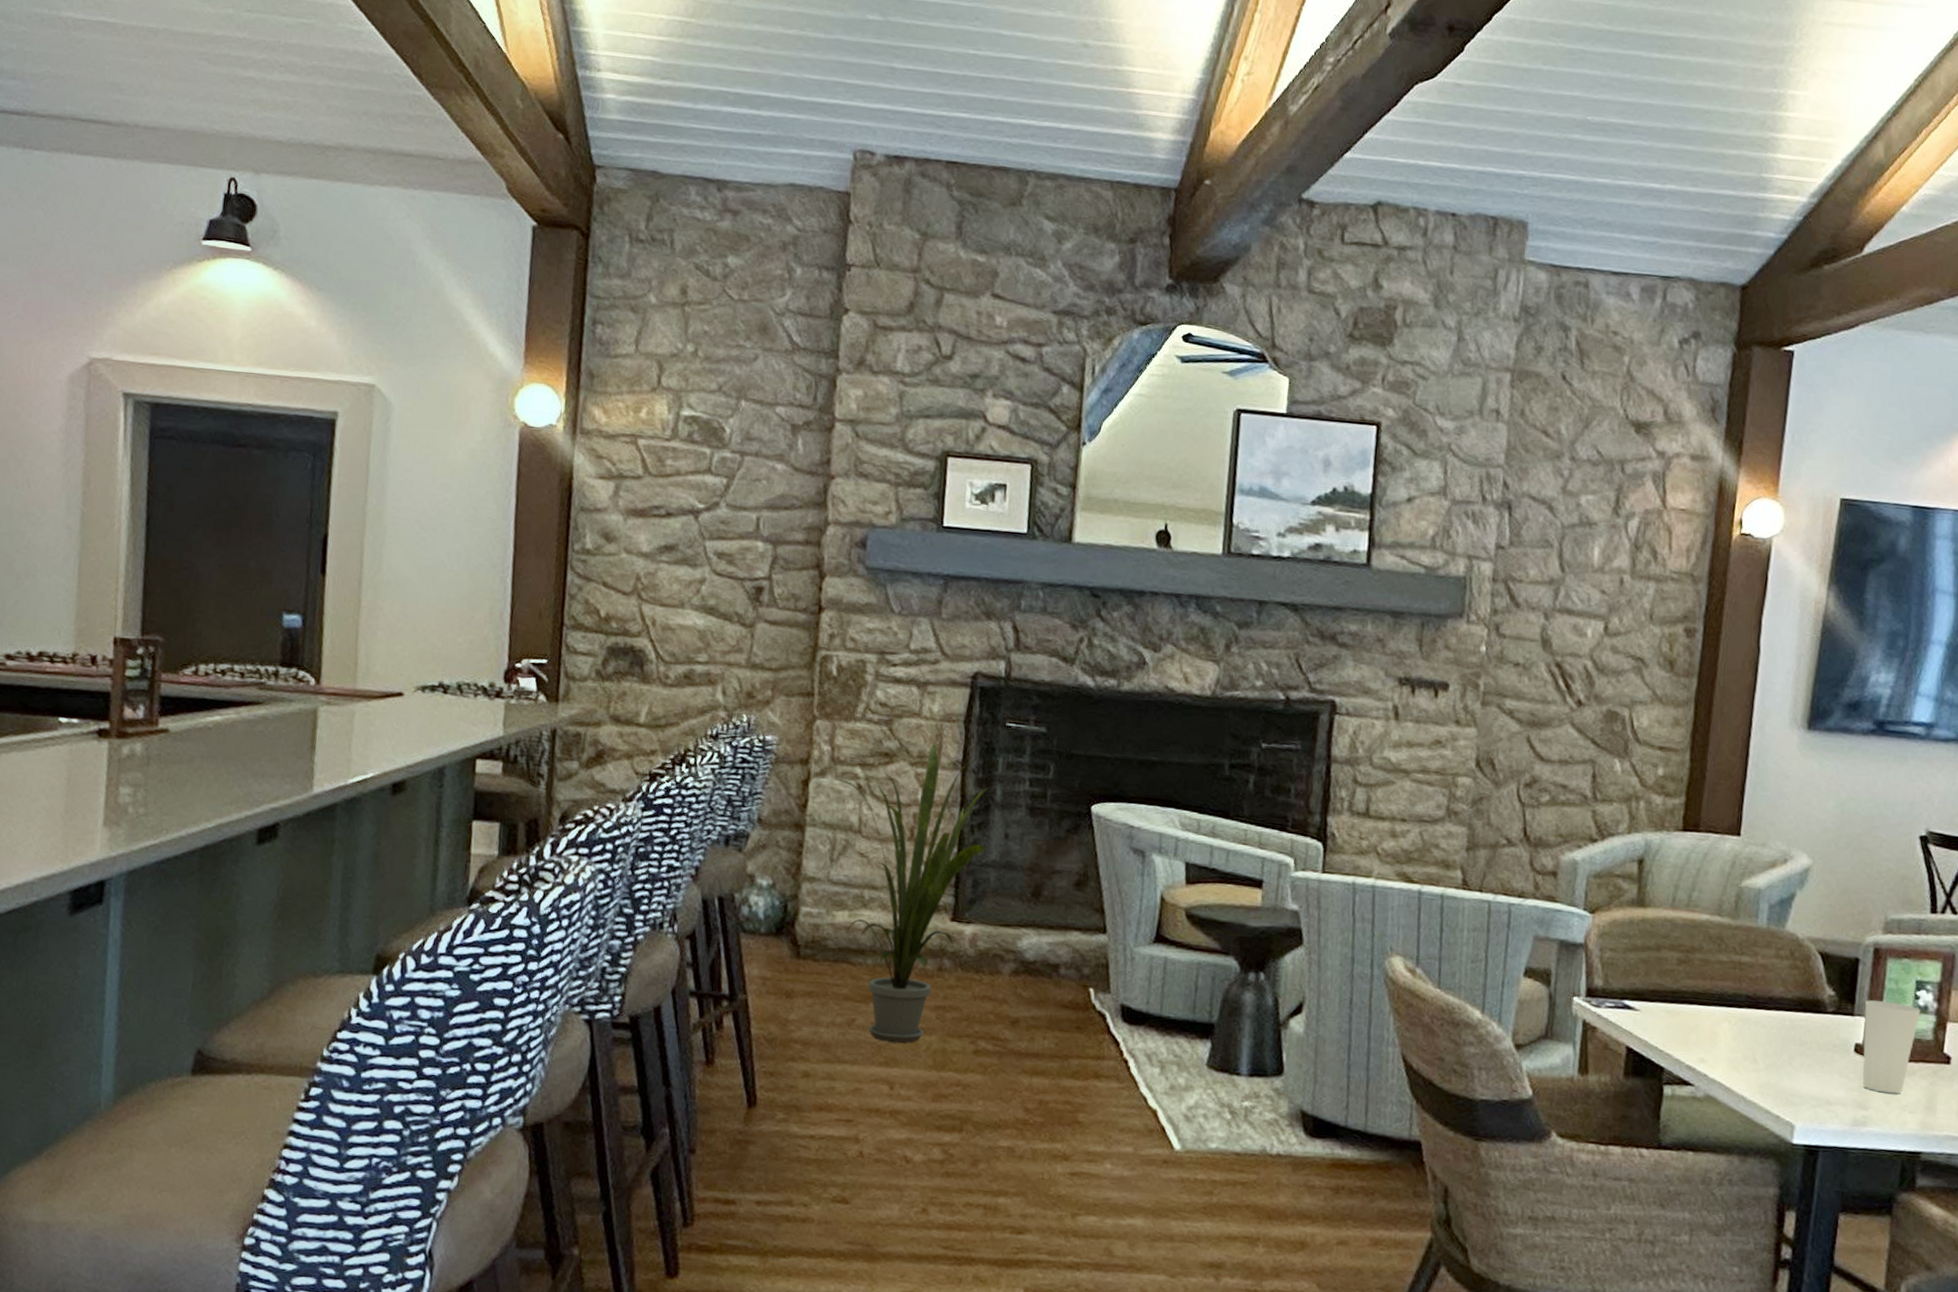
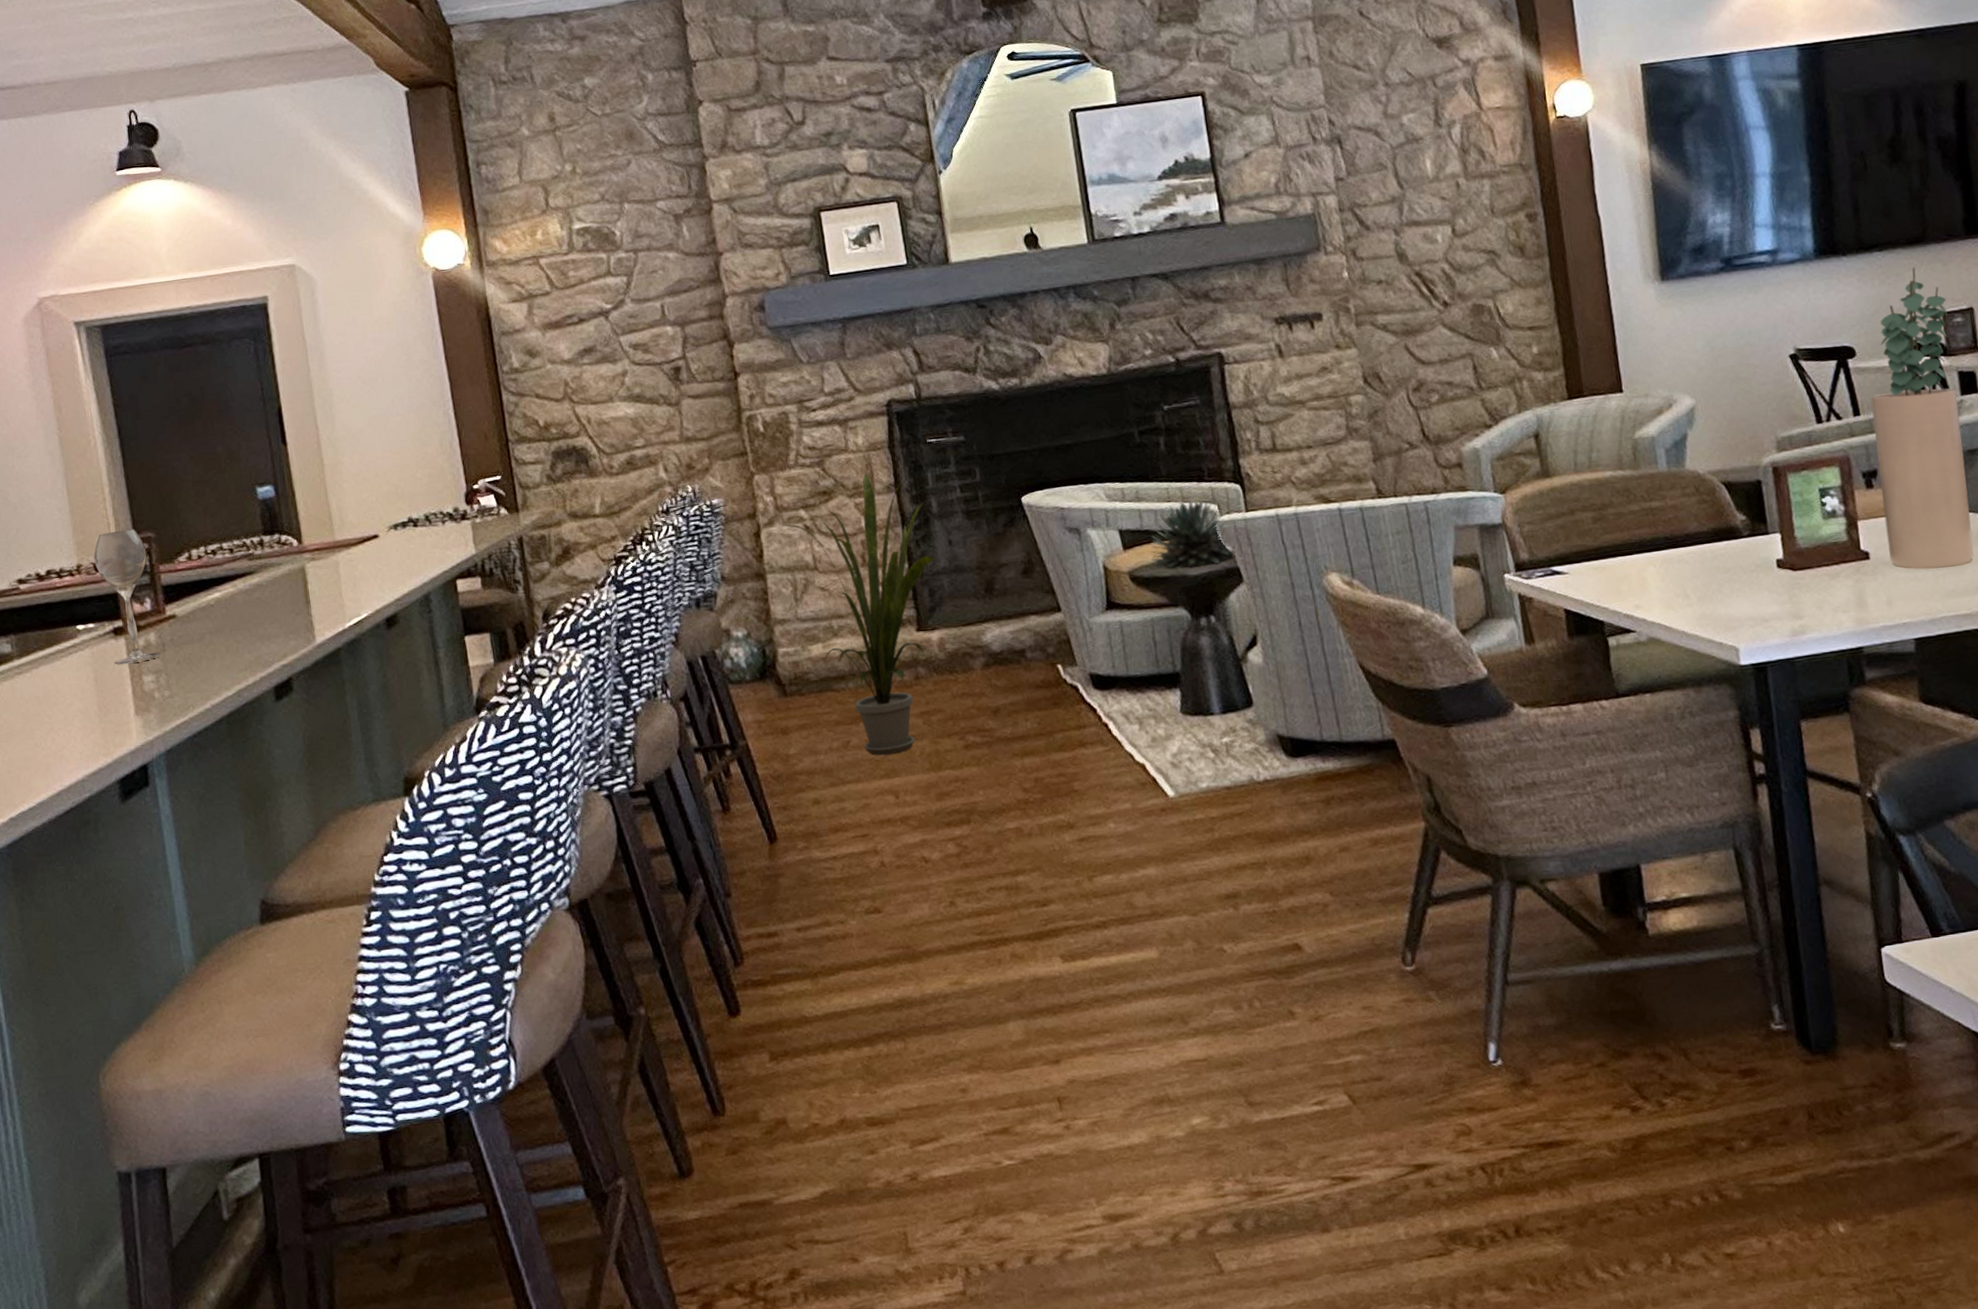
wineglass: none [91,625,151,771] -> present [93,529,161,666]
succulent plant: none [1211,847,1301,920] -> present [1151,500,1236,569]
cup: present [1862,1000,1921,1094] -> none [1775,513,1832,600]

